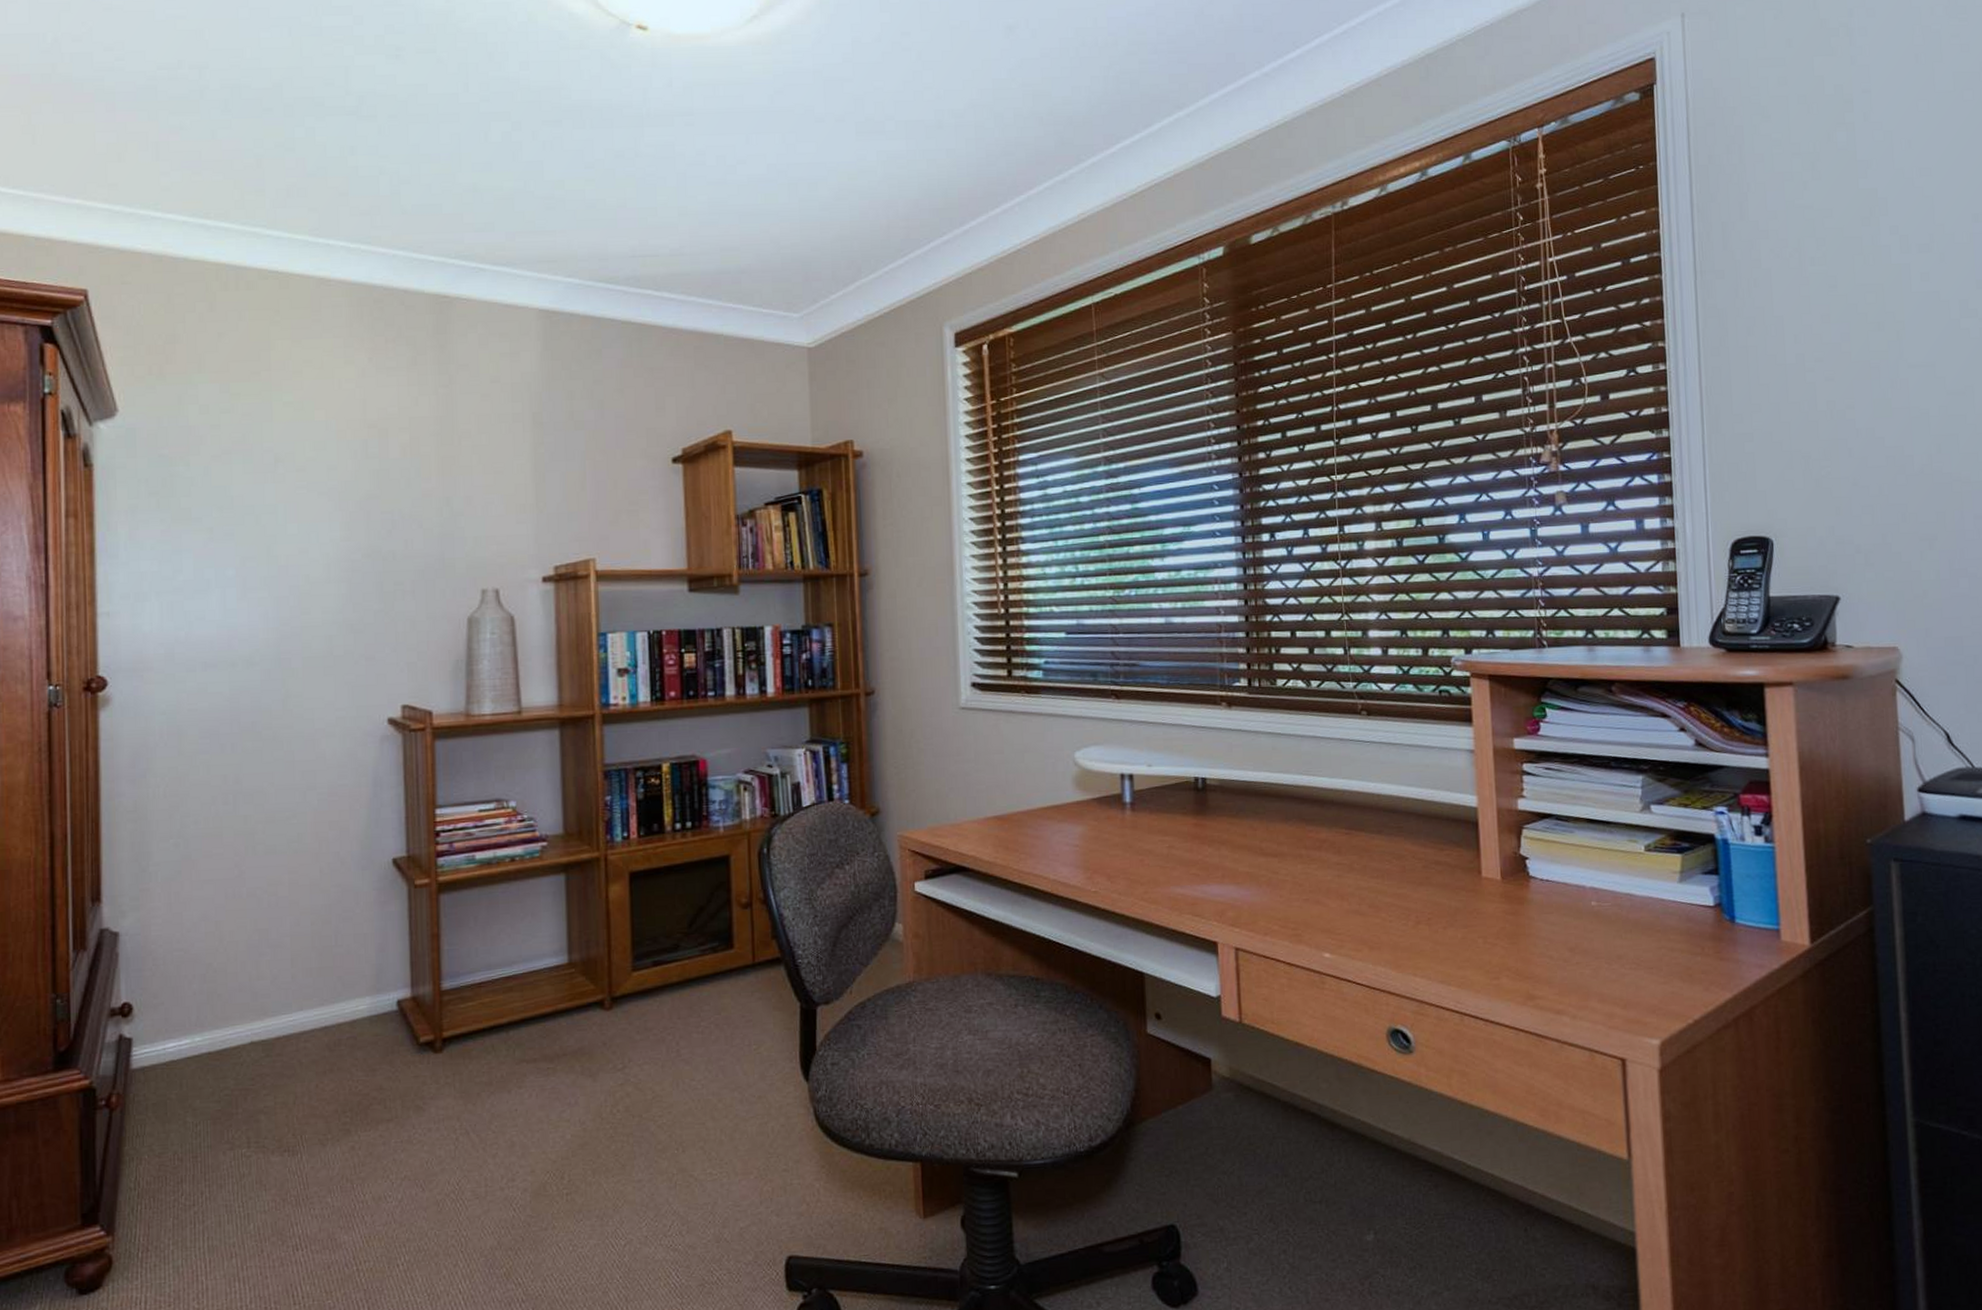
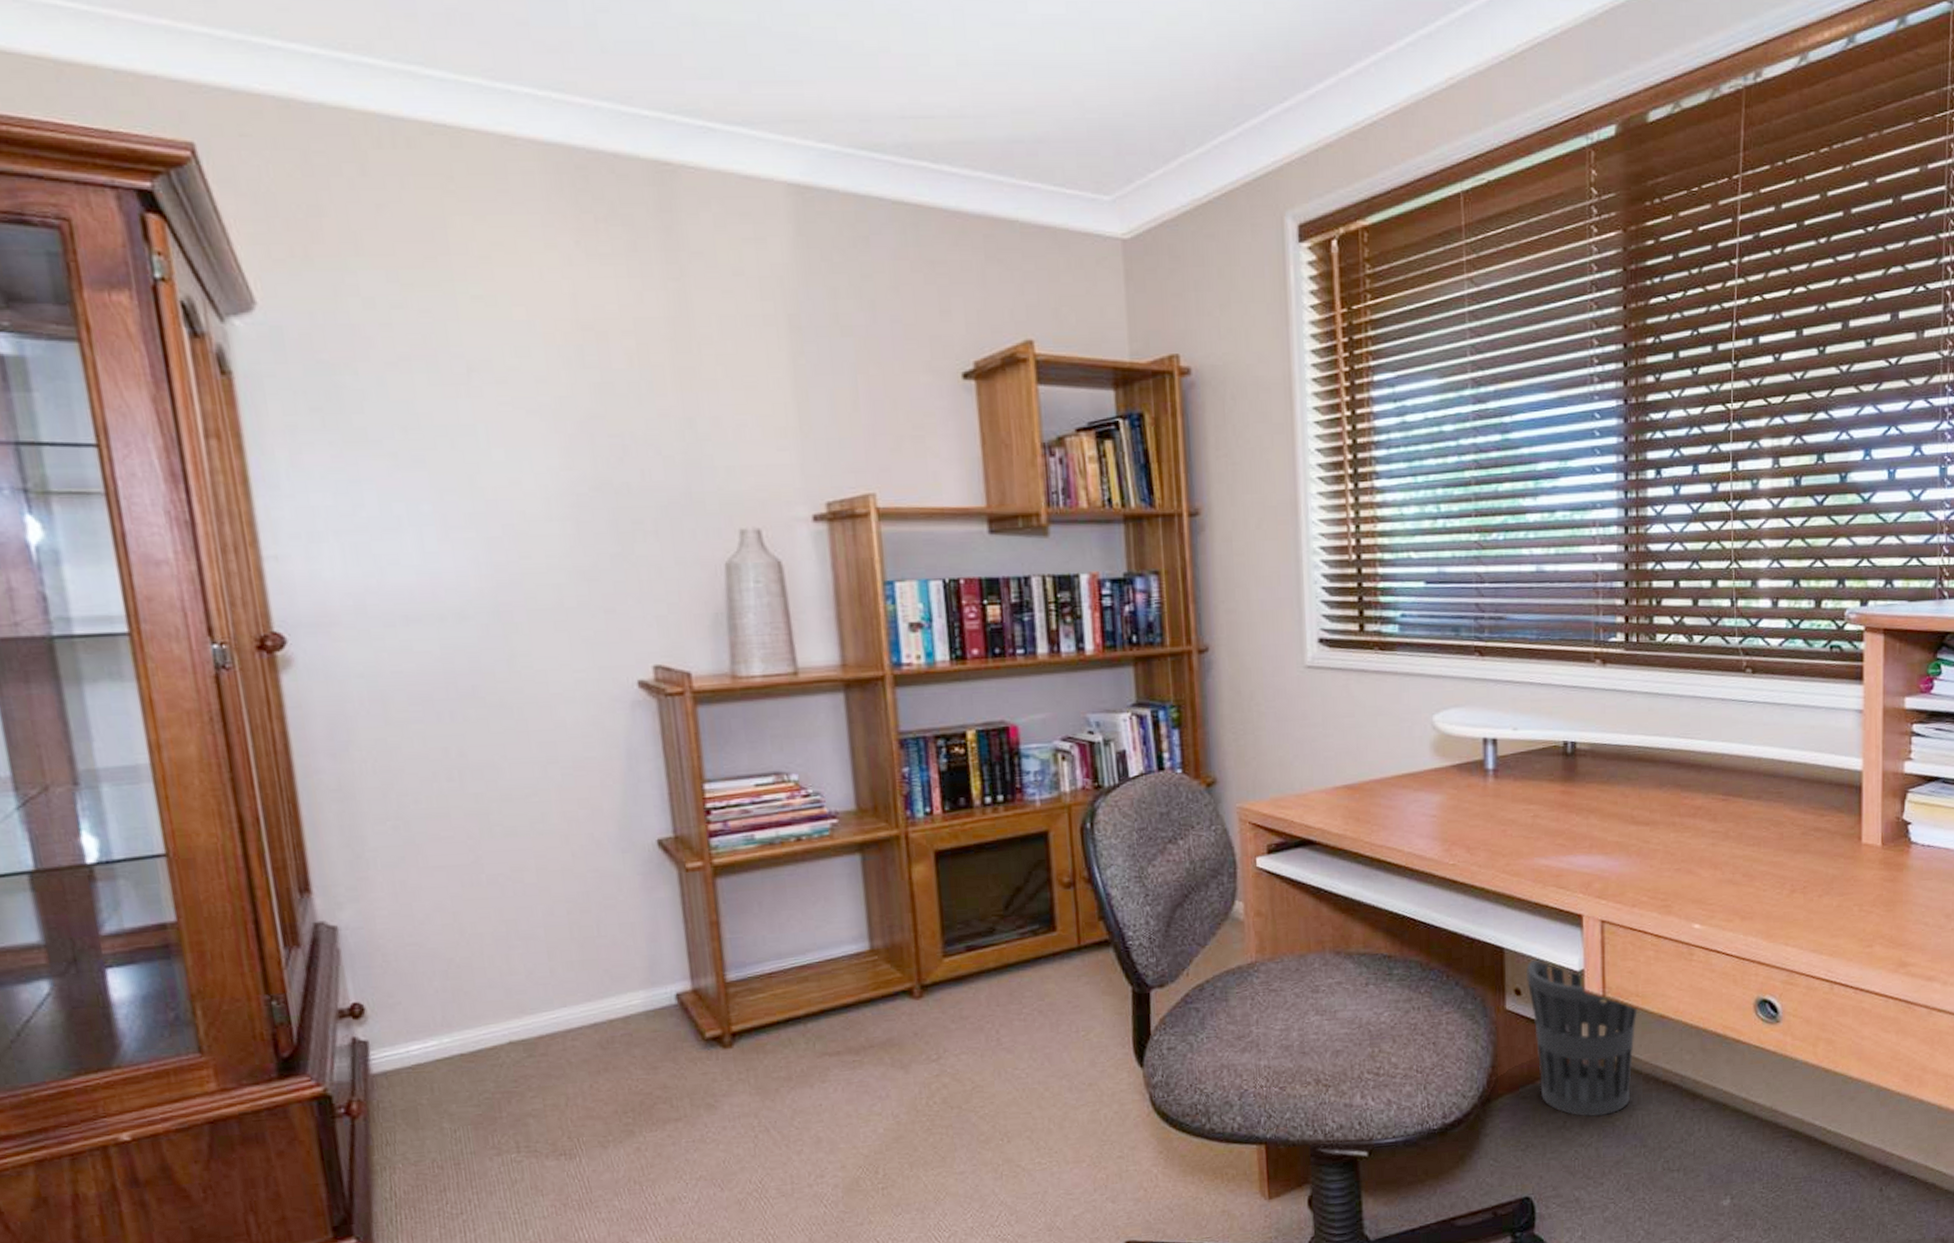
wastebasket: none [1166,983,1275,1145] -> present [1526,958,1639,1117]

